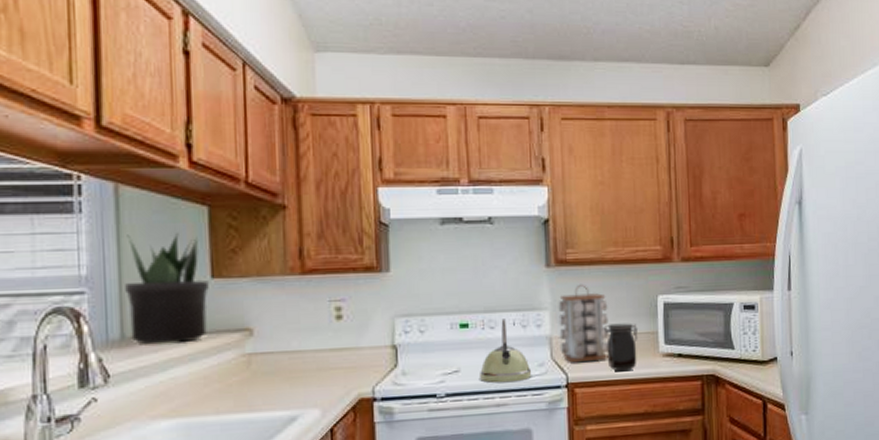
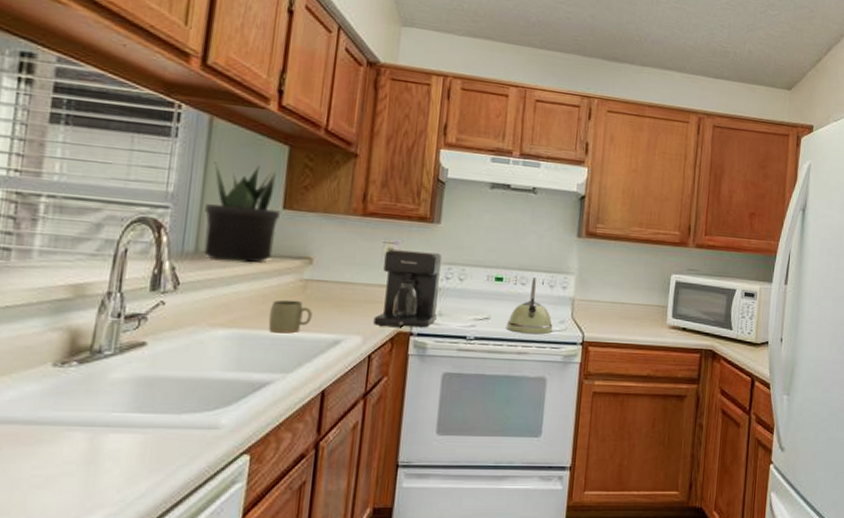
mug: none [213,378,262,417] -> present [268,299,313,333]
coffee maker: none [330,305,400,395] -> present [373,249,443,328]
spice rack: present [558,283,609,363] -> none [580,255,627,325]
jar: present [603,323,638,371] -> none [620,294,650,336]

